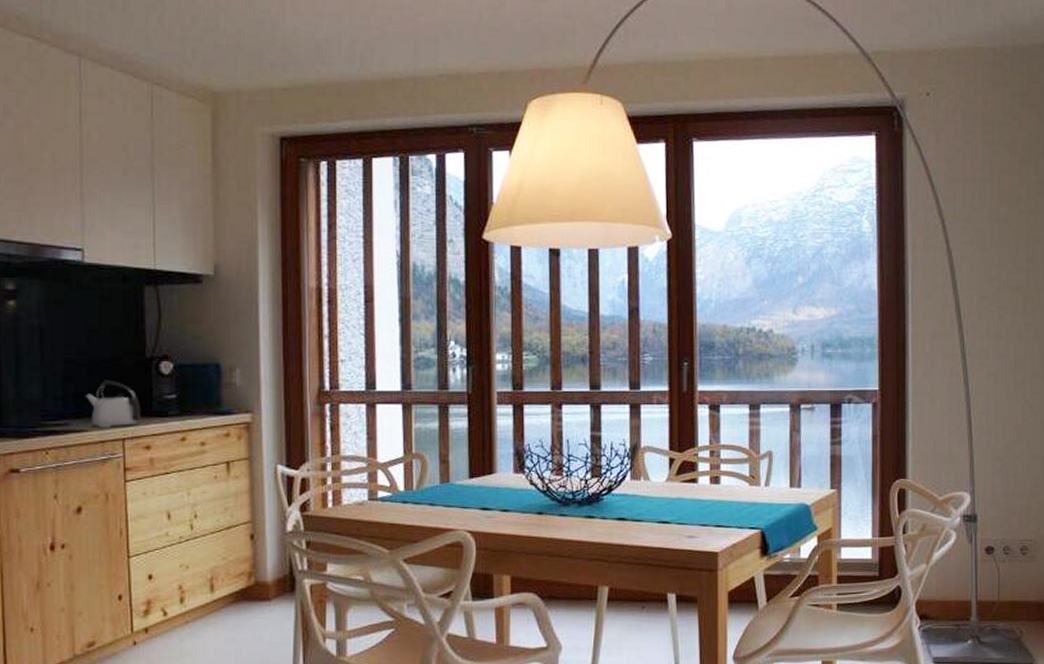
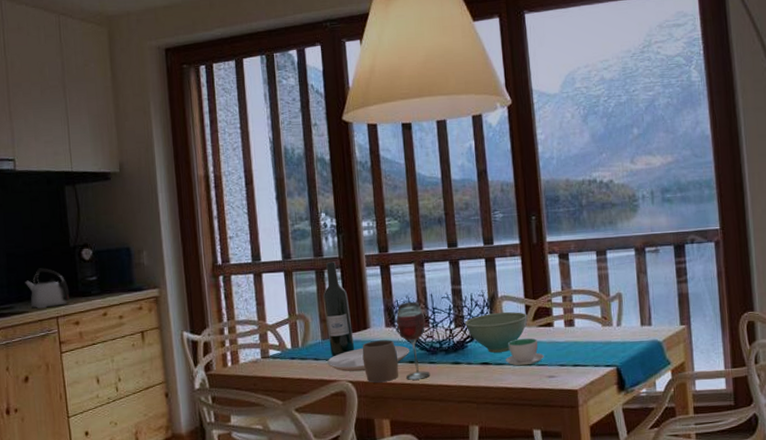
plate: none [444,494,538,521] -> present [327,345,409,372]
wine bottle: none [445,396,477,503] -> present [323,261,355,357]
mug: none [485,487,525,534] -> present [362,340,399,382]
wineglass: none [526,446,560,533] -> present [396,301,431,380]
bowl: none [601,465,671,508] -> present [464,312,527,353]
cup: none [643,493,685,524] -> present [505,338,544,366]

